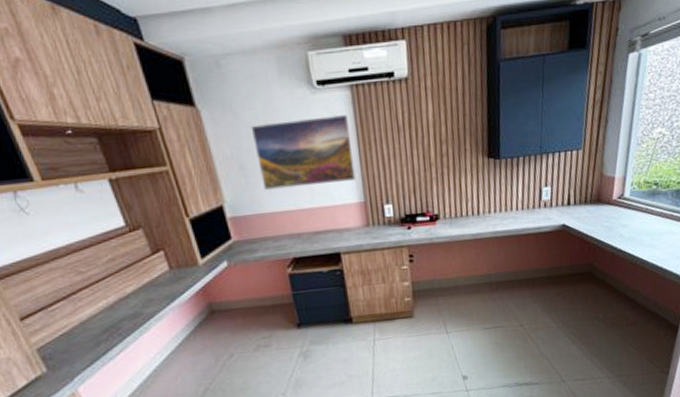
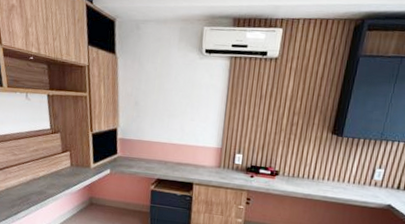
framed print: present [250,115,356,190] -> none [148,74,223,130]

